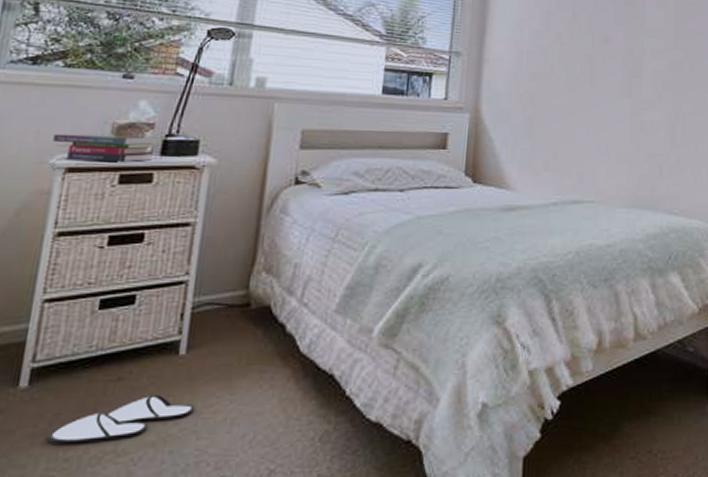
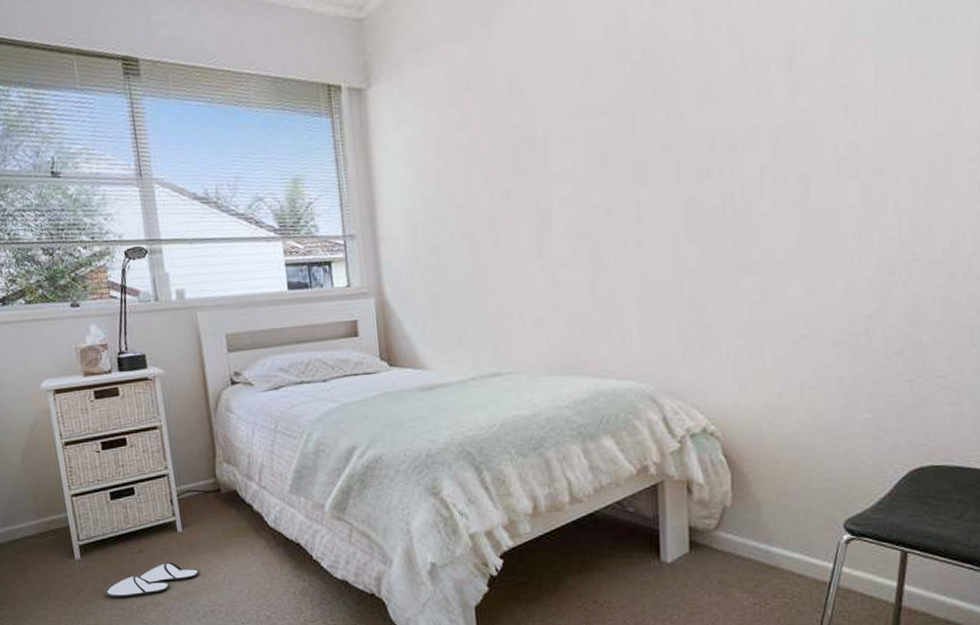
books: present [53,133,157,163] -> none [37,356,114,384]

